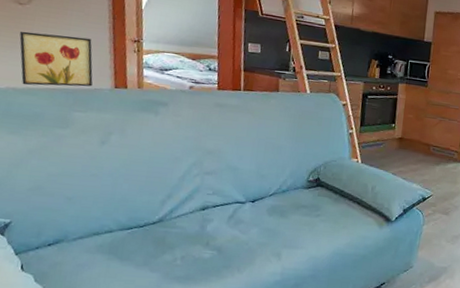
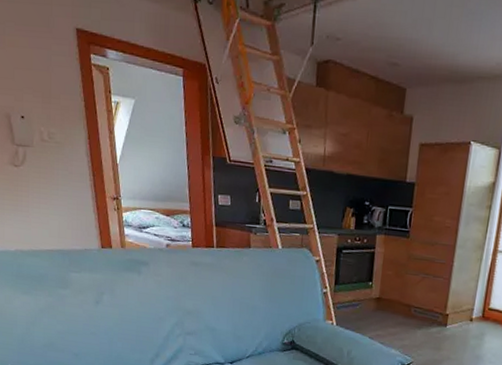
wall art: present [19,31,93,87] -> none [18,193,83,248]

